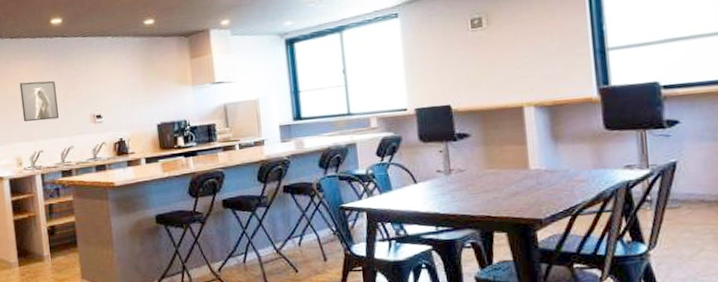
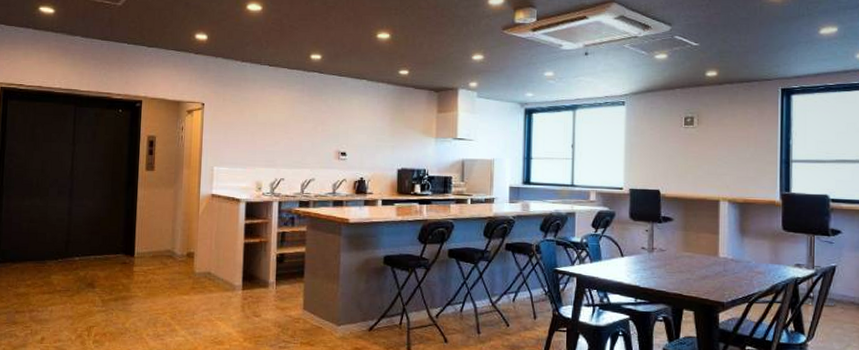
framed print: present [19,81,60,122] -> none [269,110,306,150]

